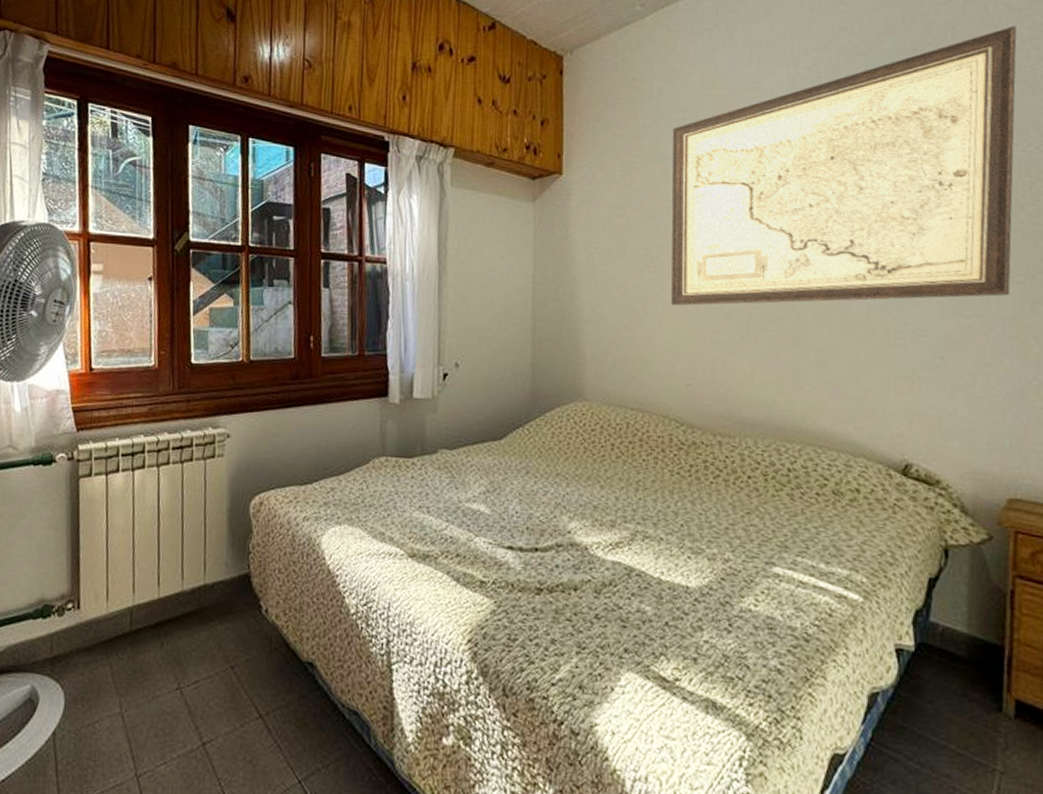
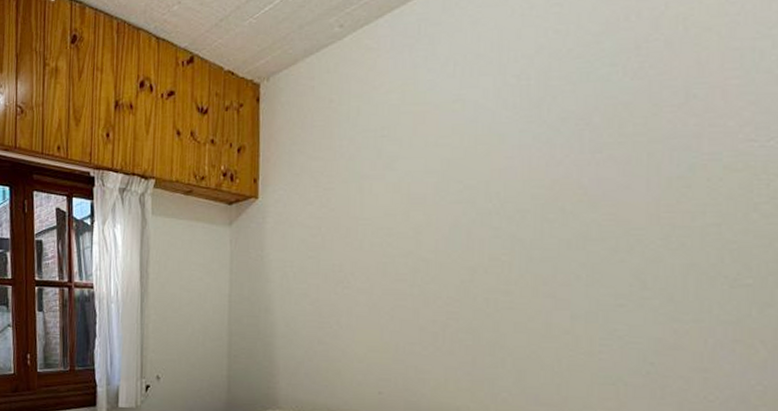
wall art: present [671,26,1017,306] -> none [365,12,762,320]

